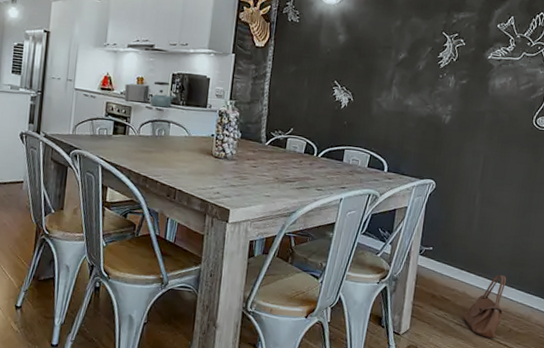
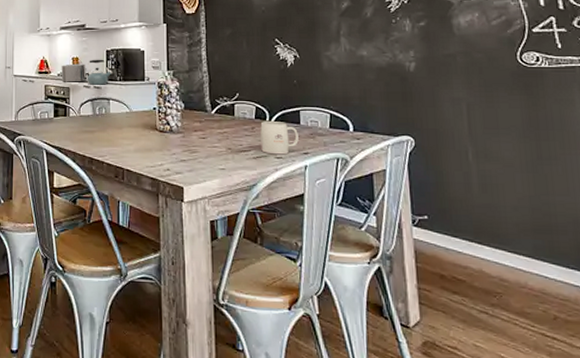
mug: none [305,156,340,188] -> present [260,121,299,155]
handbag: present [463,274,507,338] -> none [486,245,540,329]

